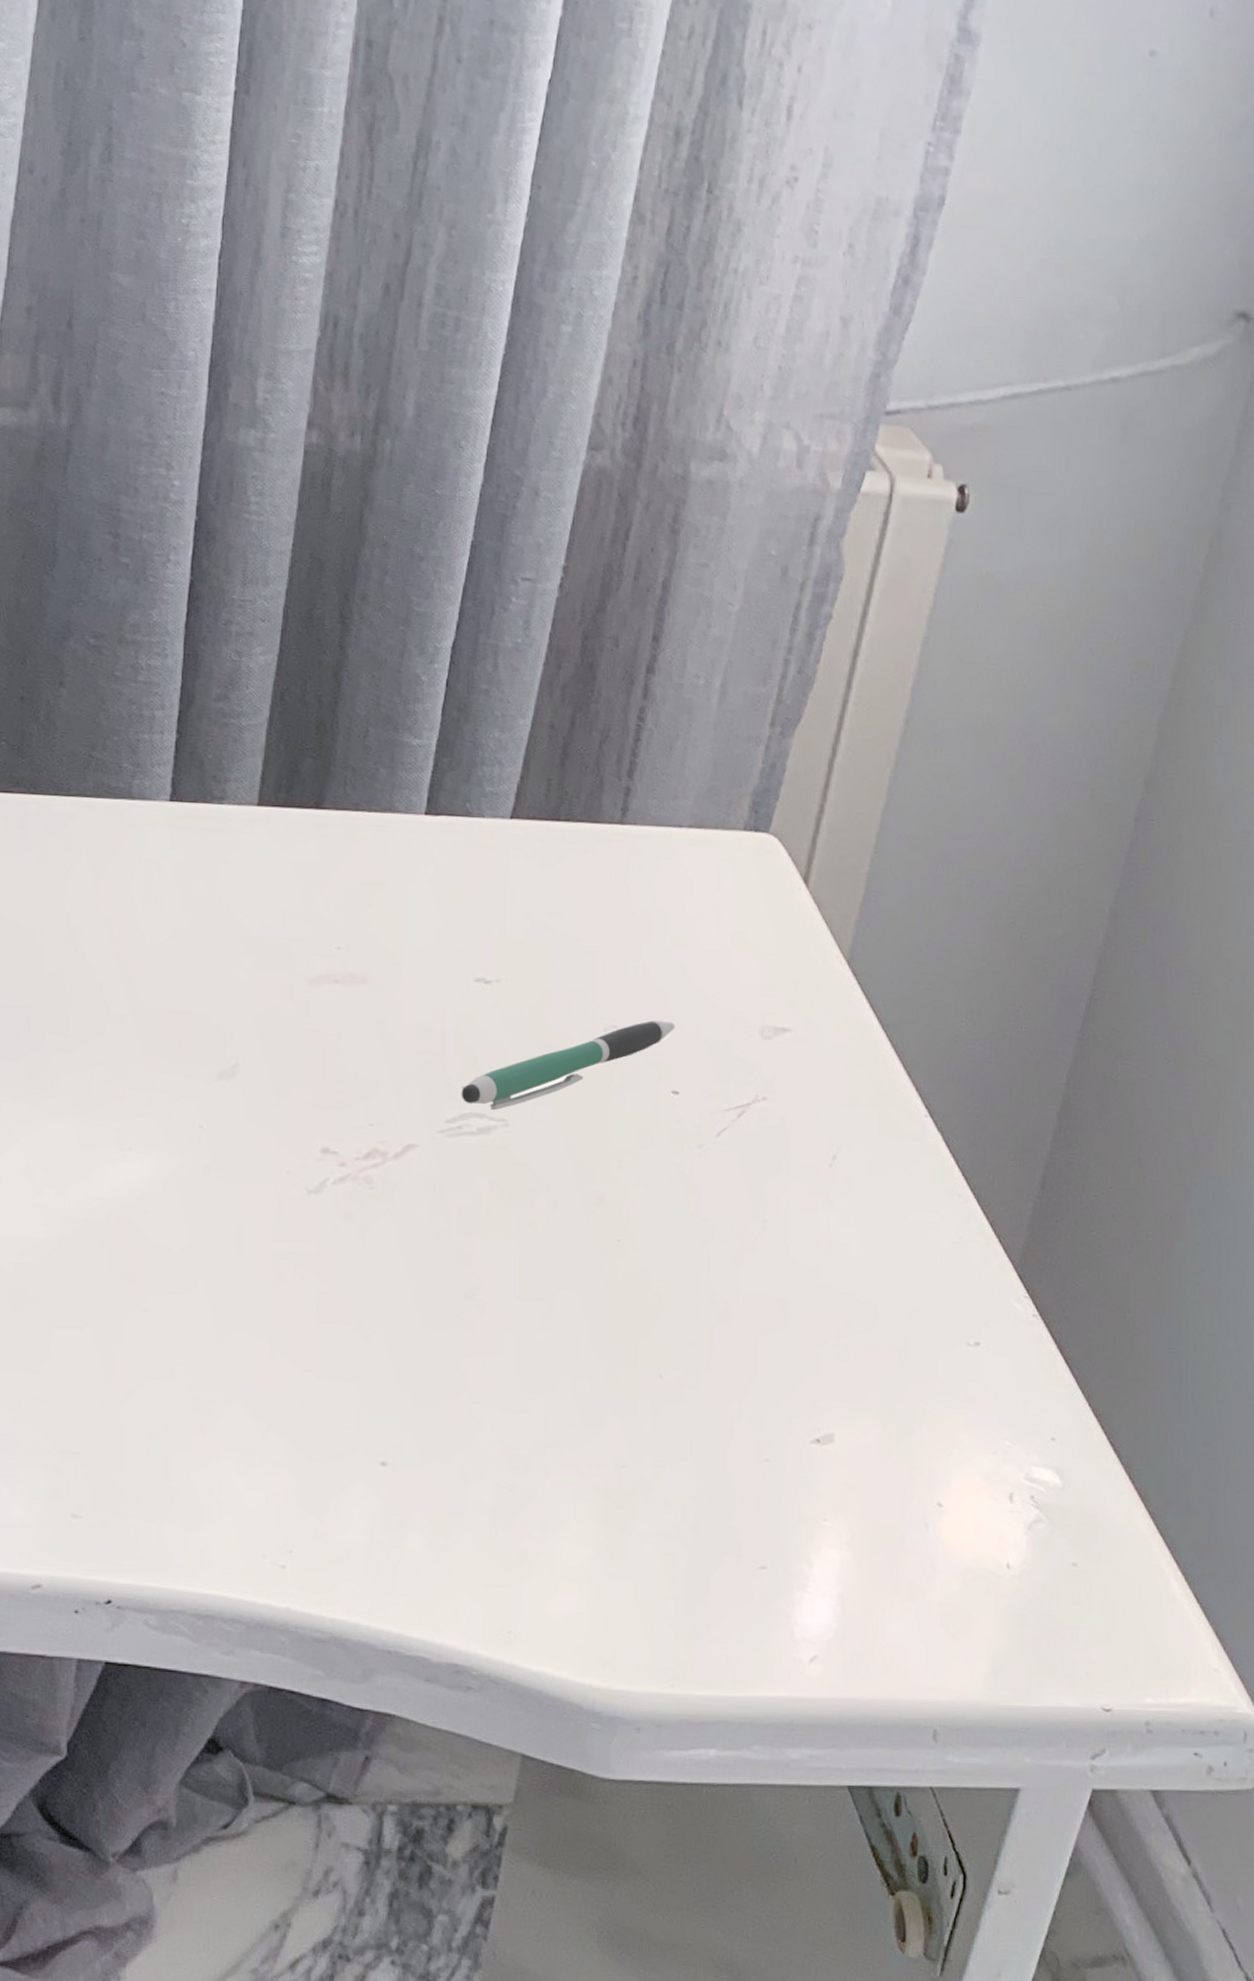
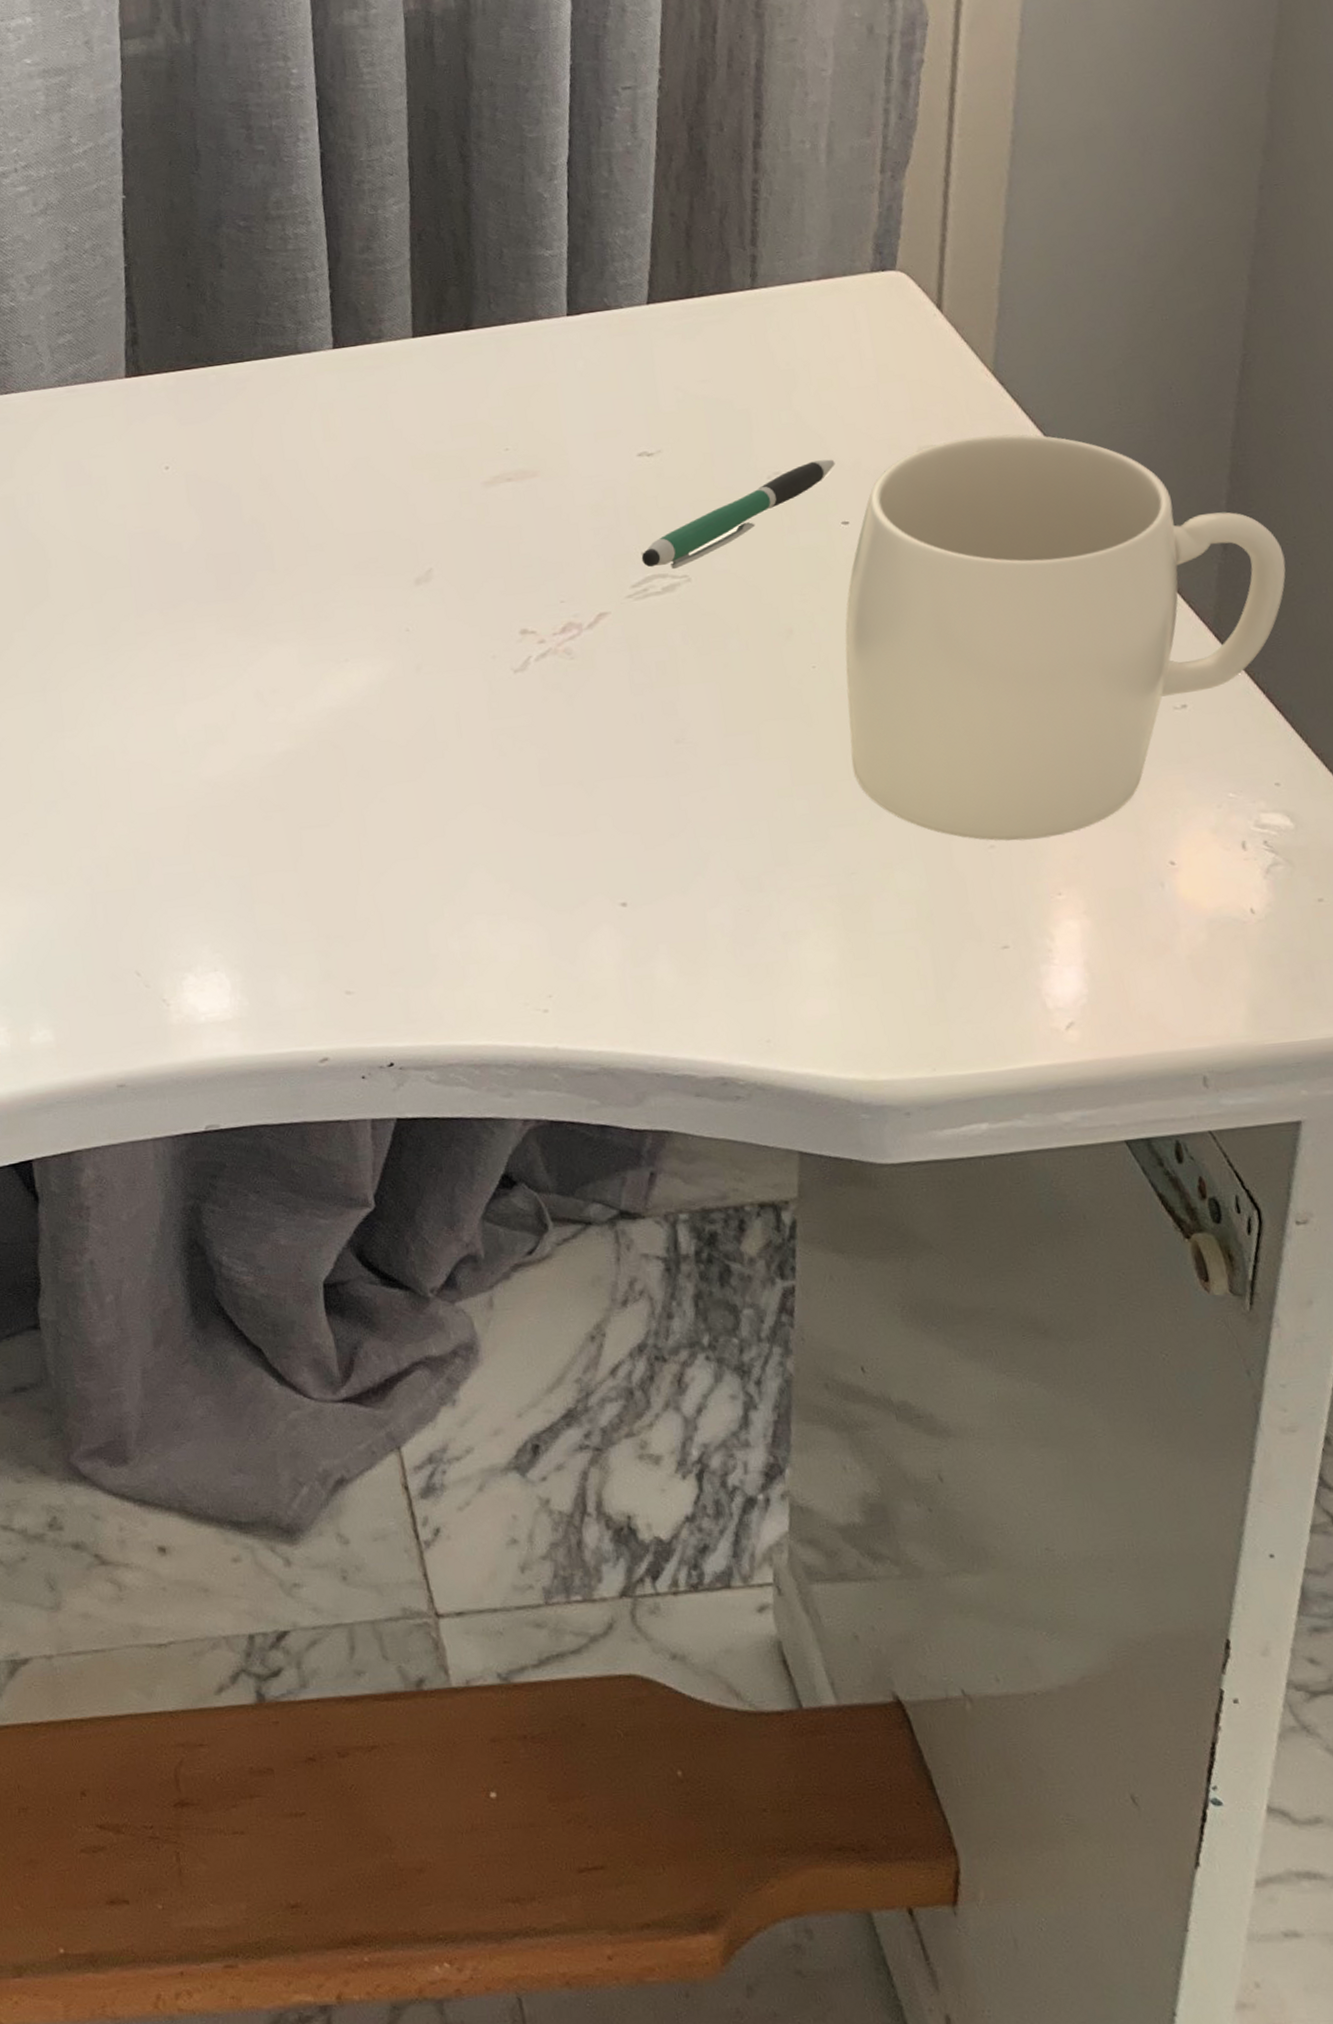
mug: none [641,1025,1098,1459] -> present [845,434,1286,841]

